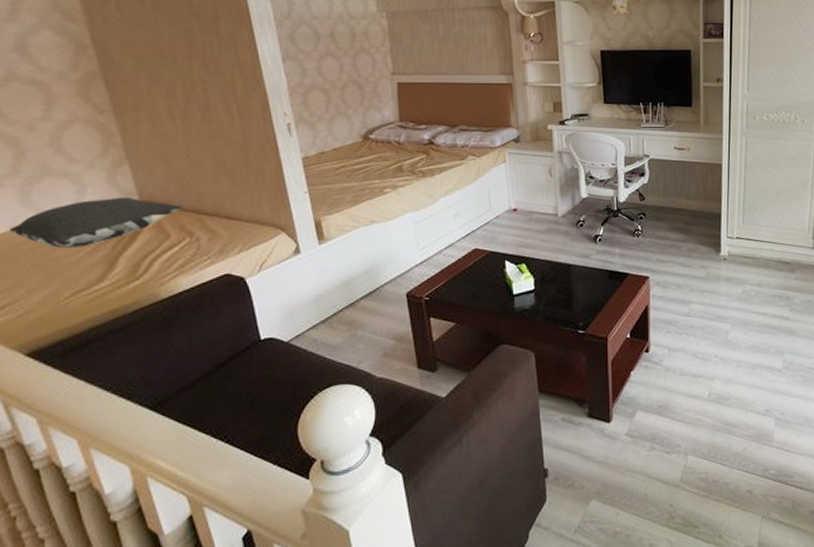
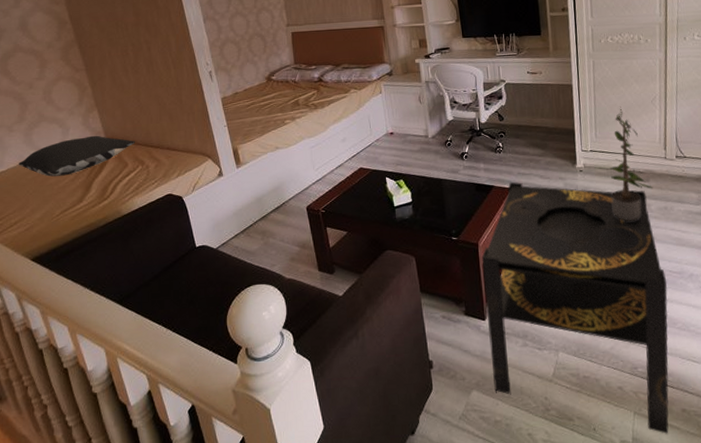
side table: none [610,269,805,537] -> present [481,182,669,434]
potted plant: none [755,190,799,316] -> present [609,106,654,222]

